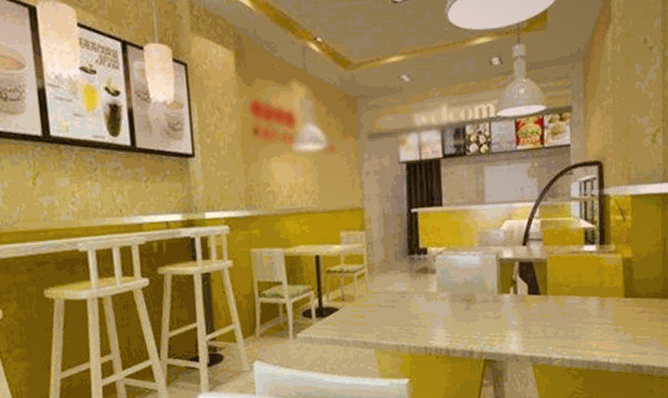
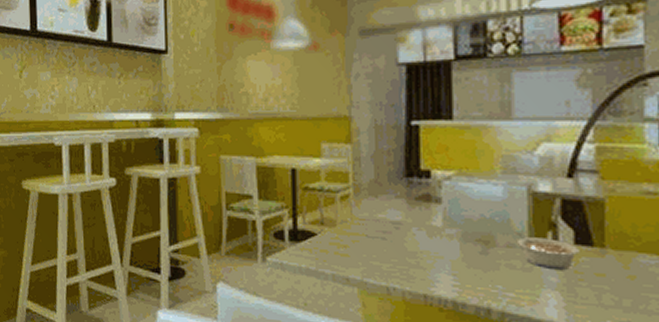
legume: none [488,290,531,315] -> present [514,232,579,270]

